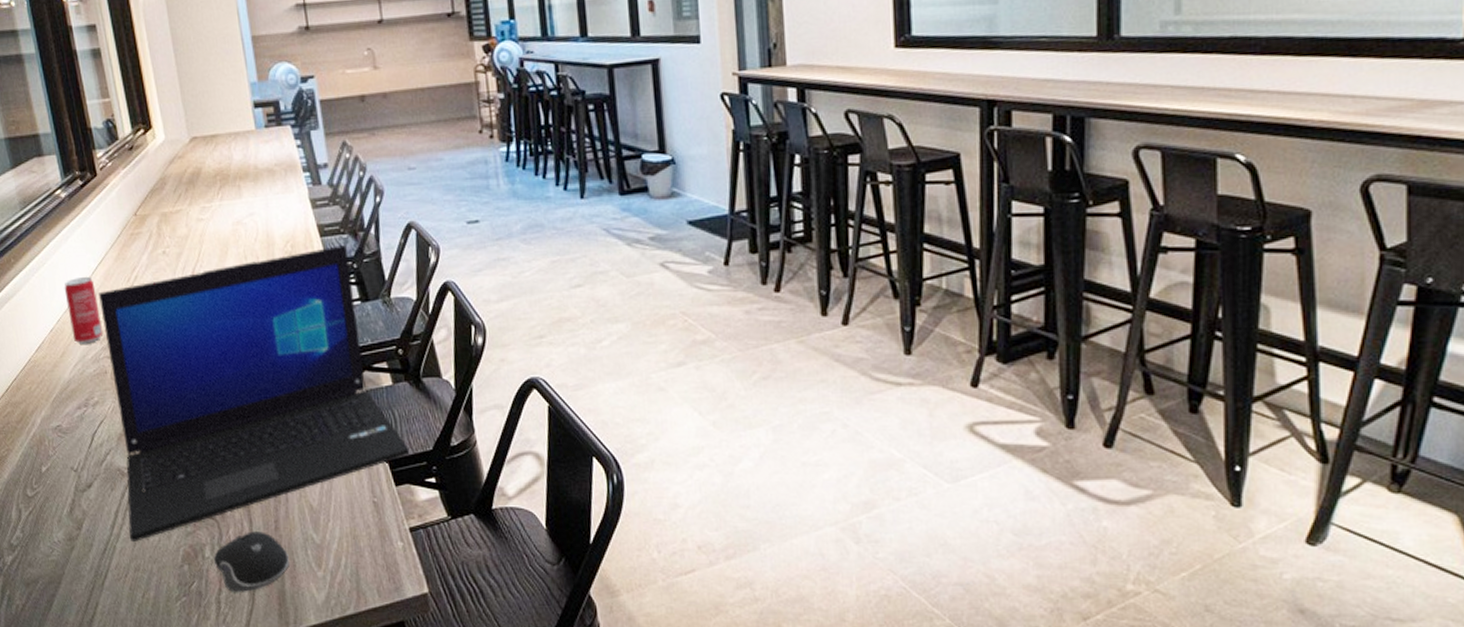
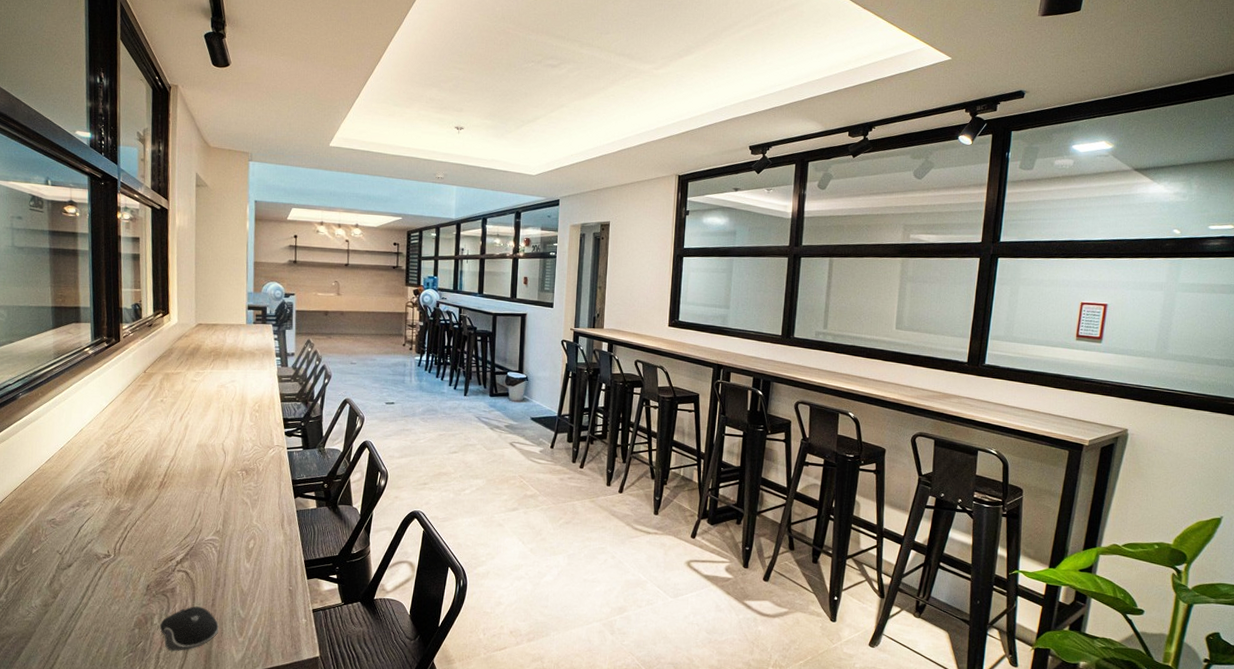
beverage can: present [64,277,104,344] -> none [78,412,103,461]
laptop: present [99,245,410,541] -> none [95,409,321,609]

